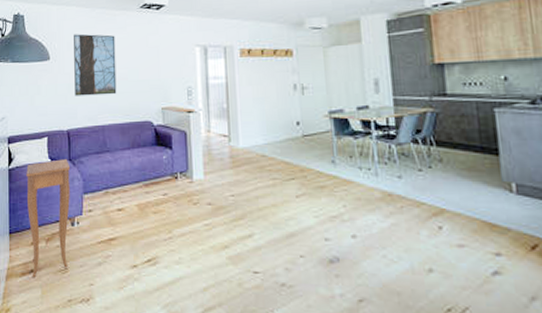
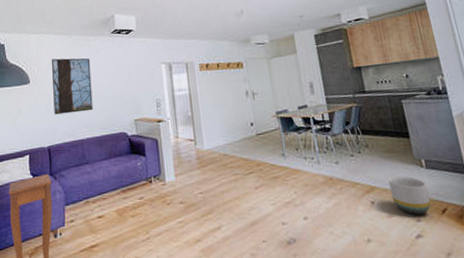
planter: none [463,200,518,247] -> present [388,176,431,215]

